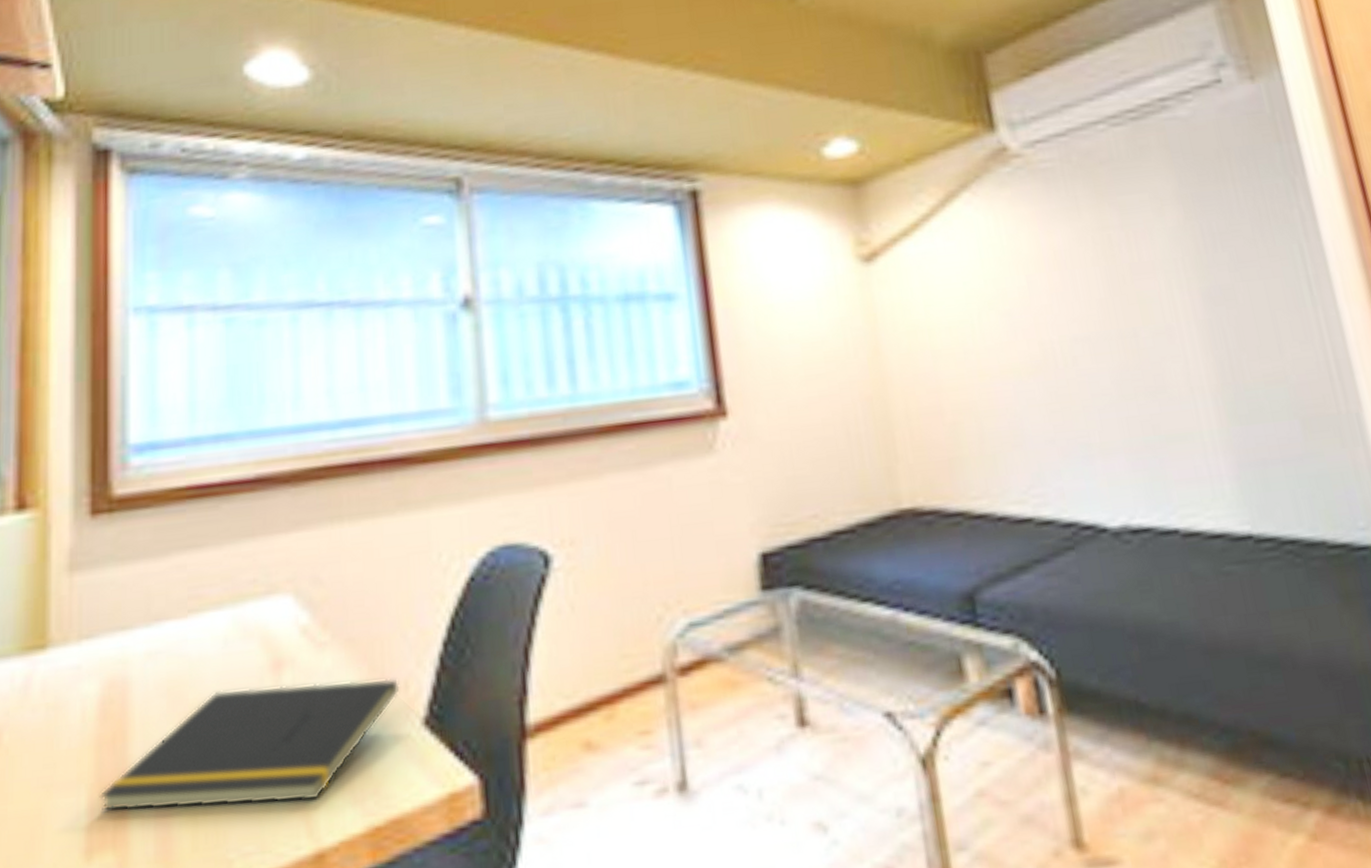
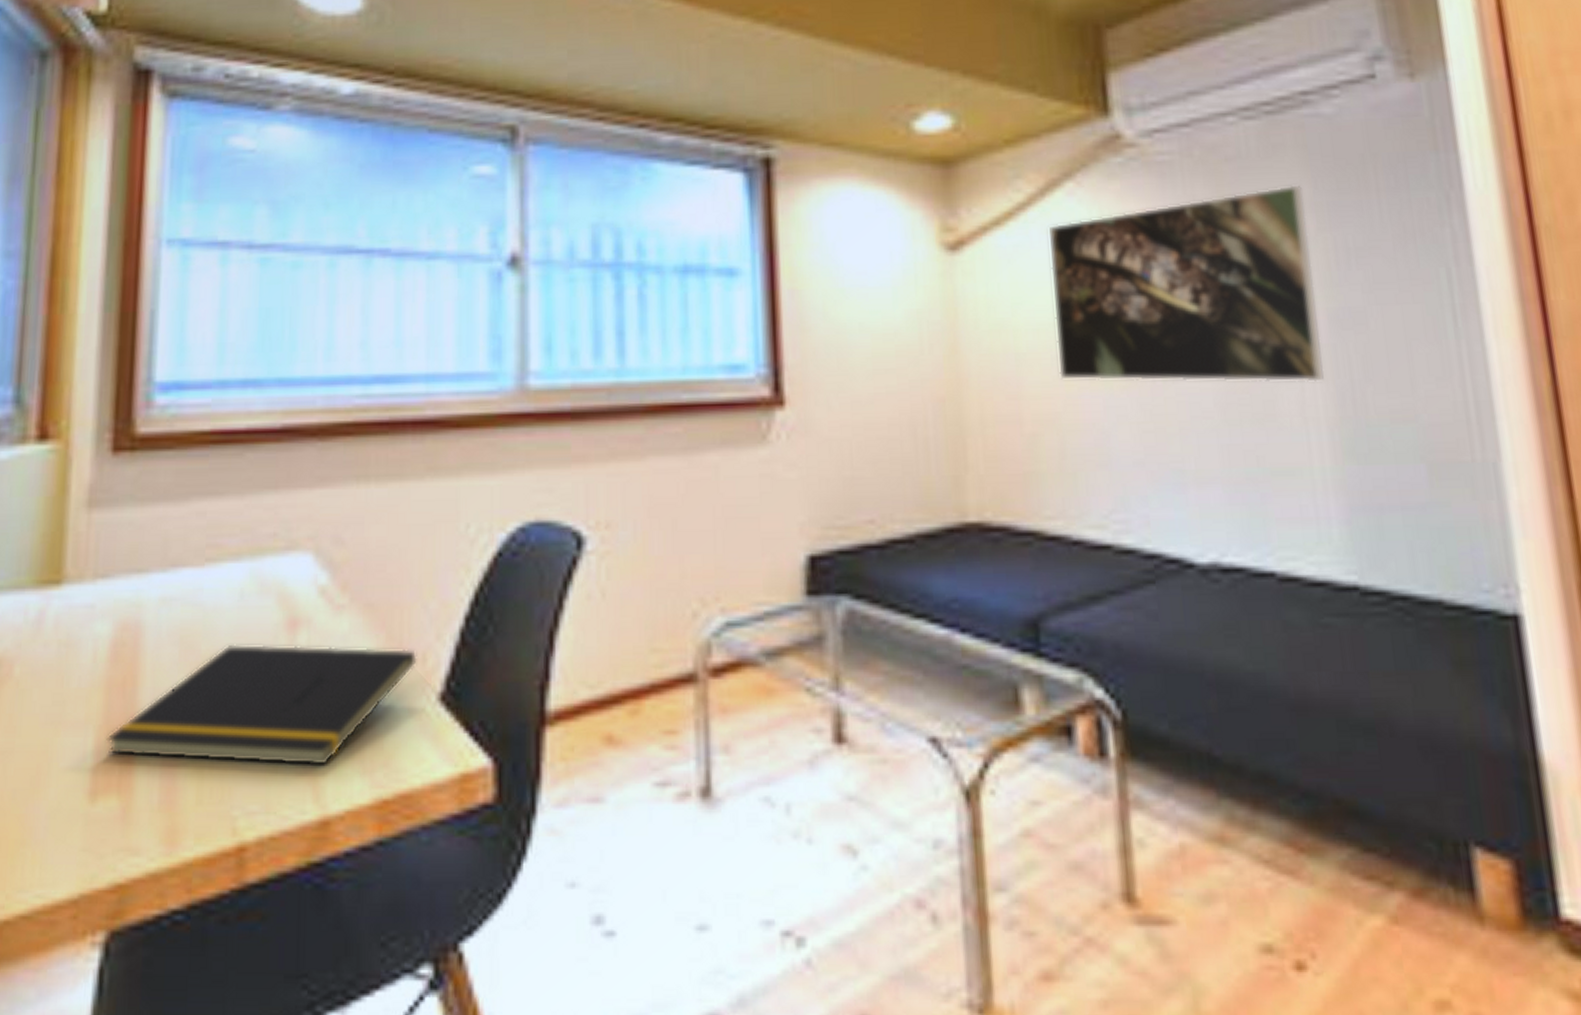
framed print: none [952,180,1205,372] -> present [1049,185,1325,383]

